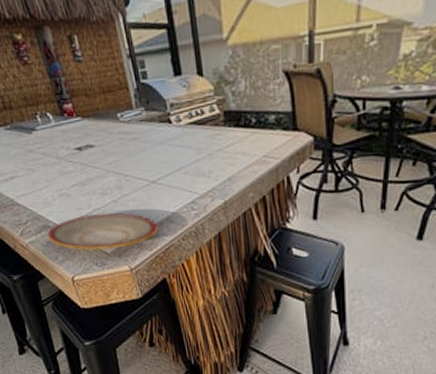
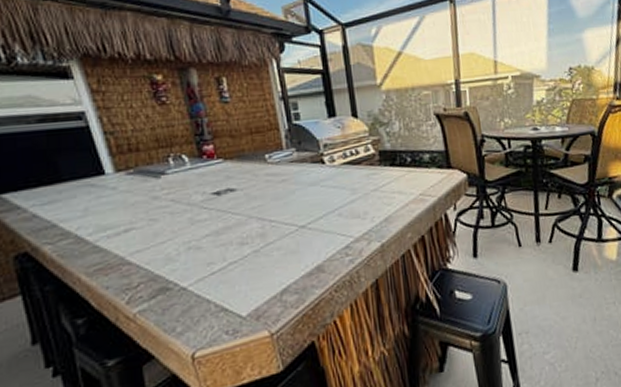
plate: present [47,213,160,251] -> none [165,264,309,316]

